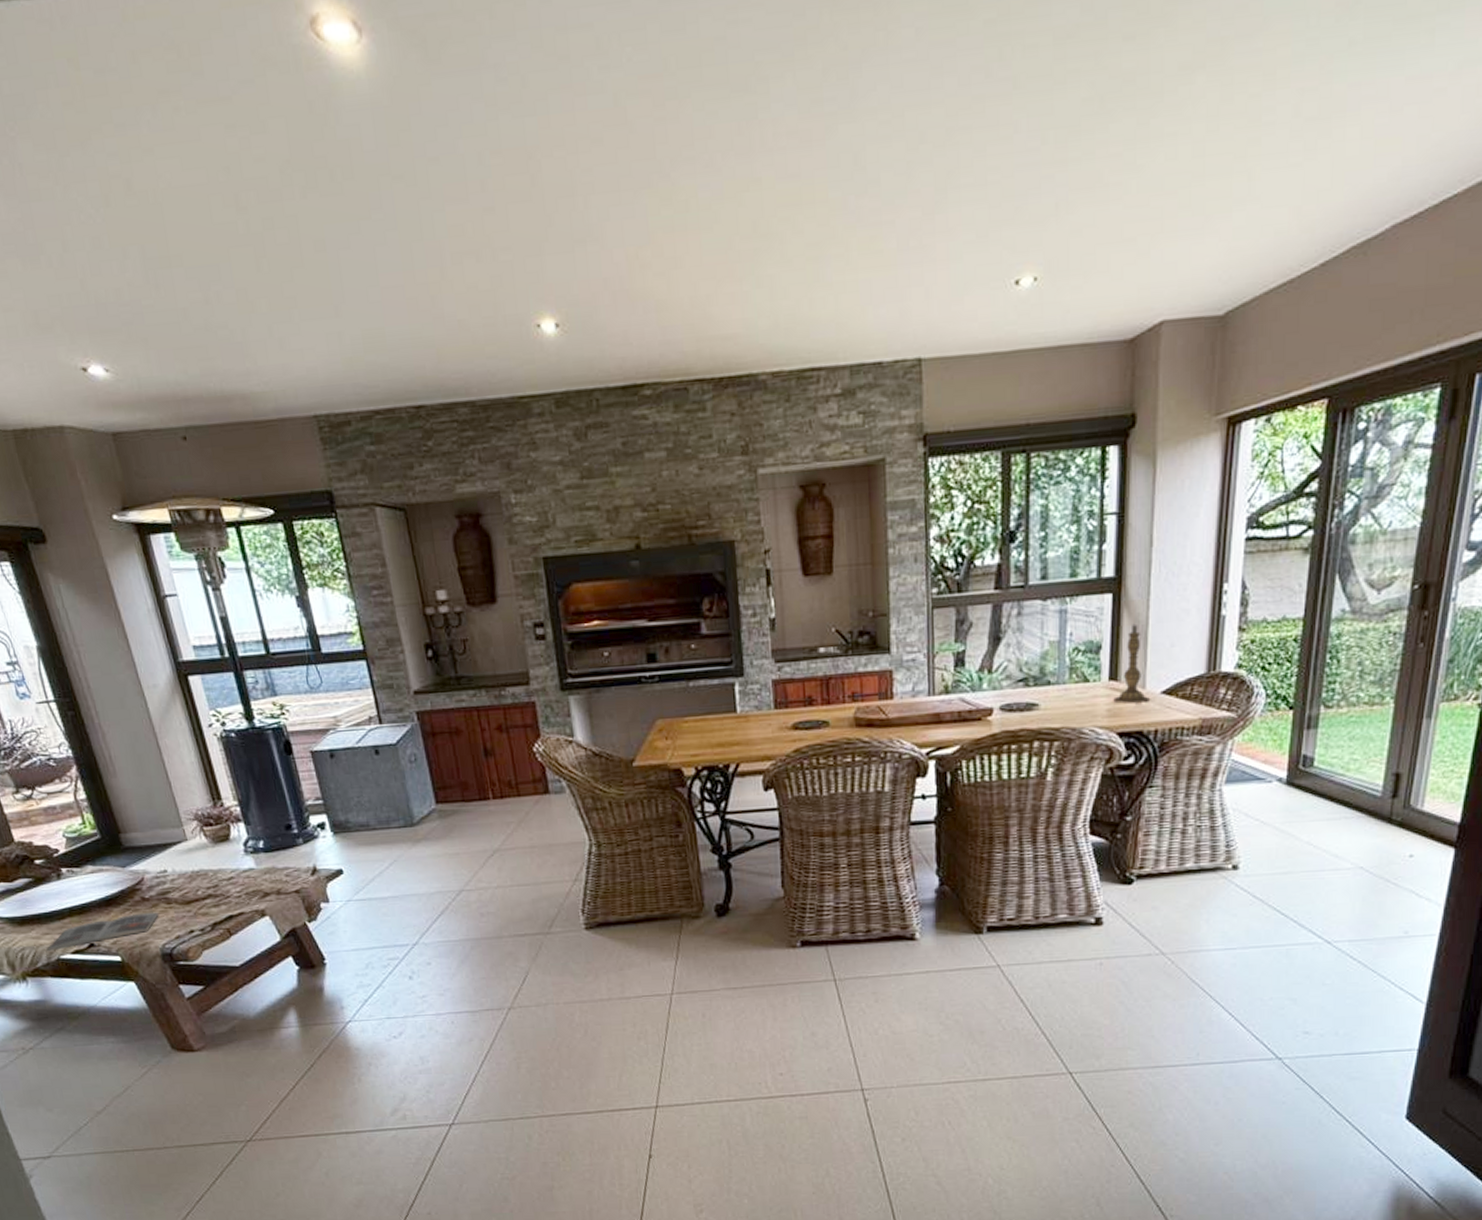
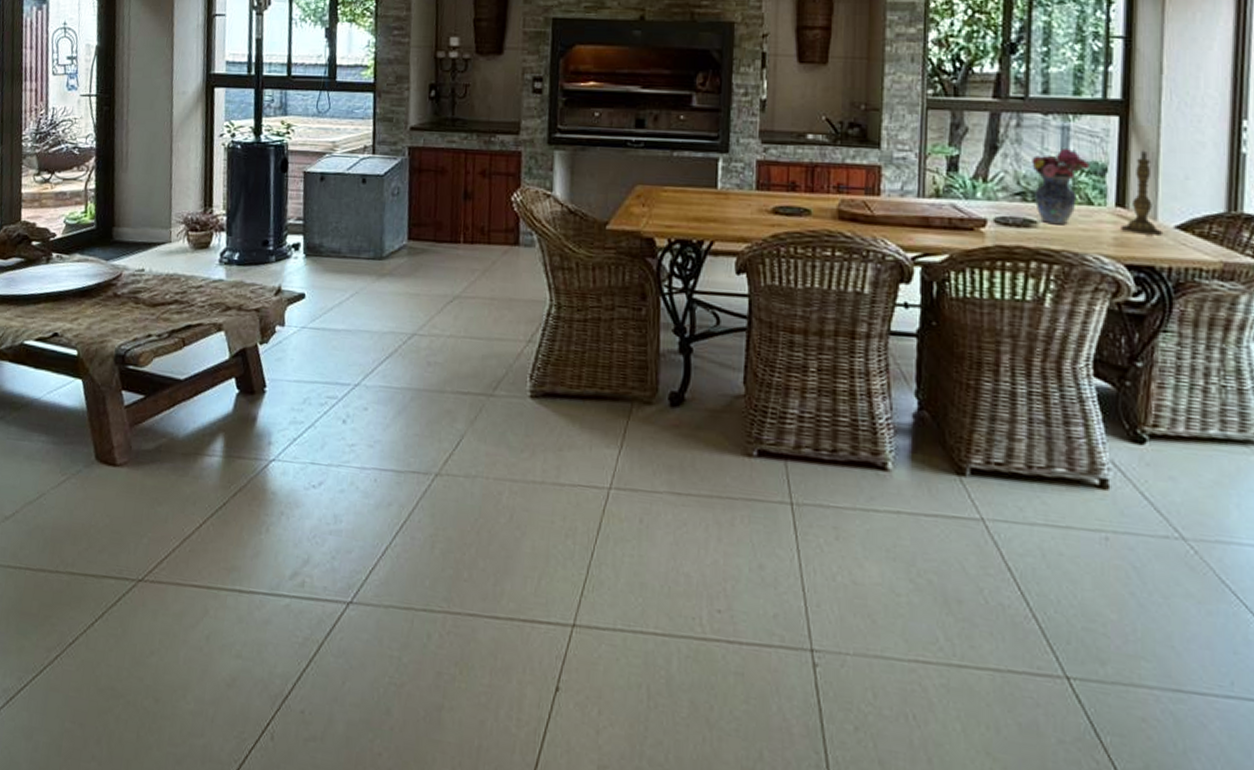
magazine: present [46,912,160,951] -> none [14,309,126,334]
flower arrangement: none [1032,631,1086,705] -> present [1032,149,1090,225]

